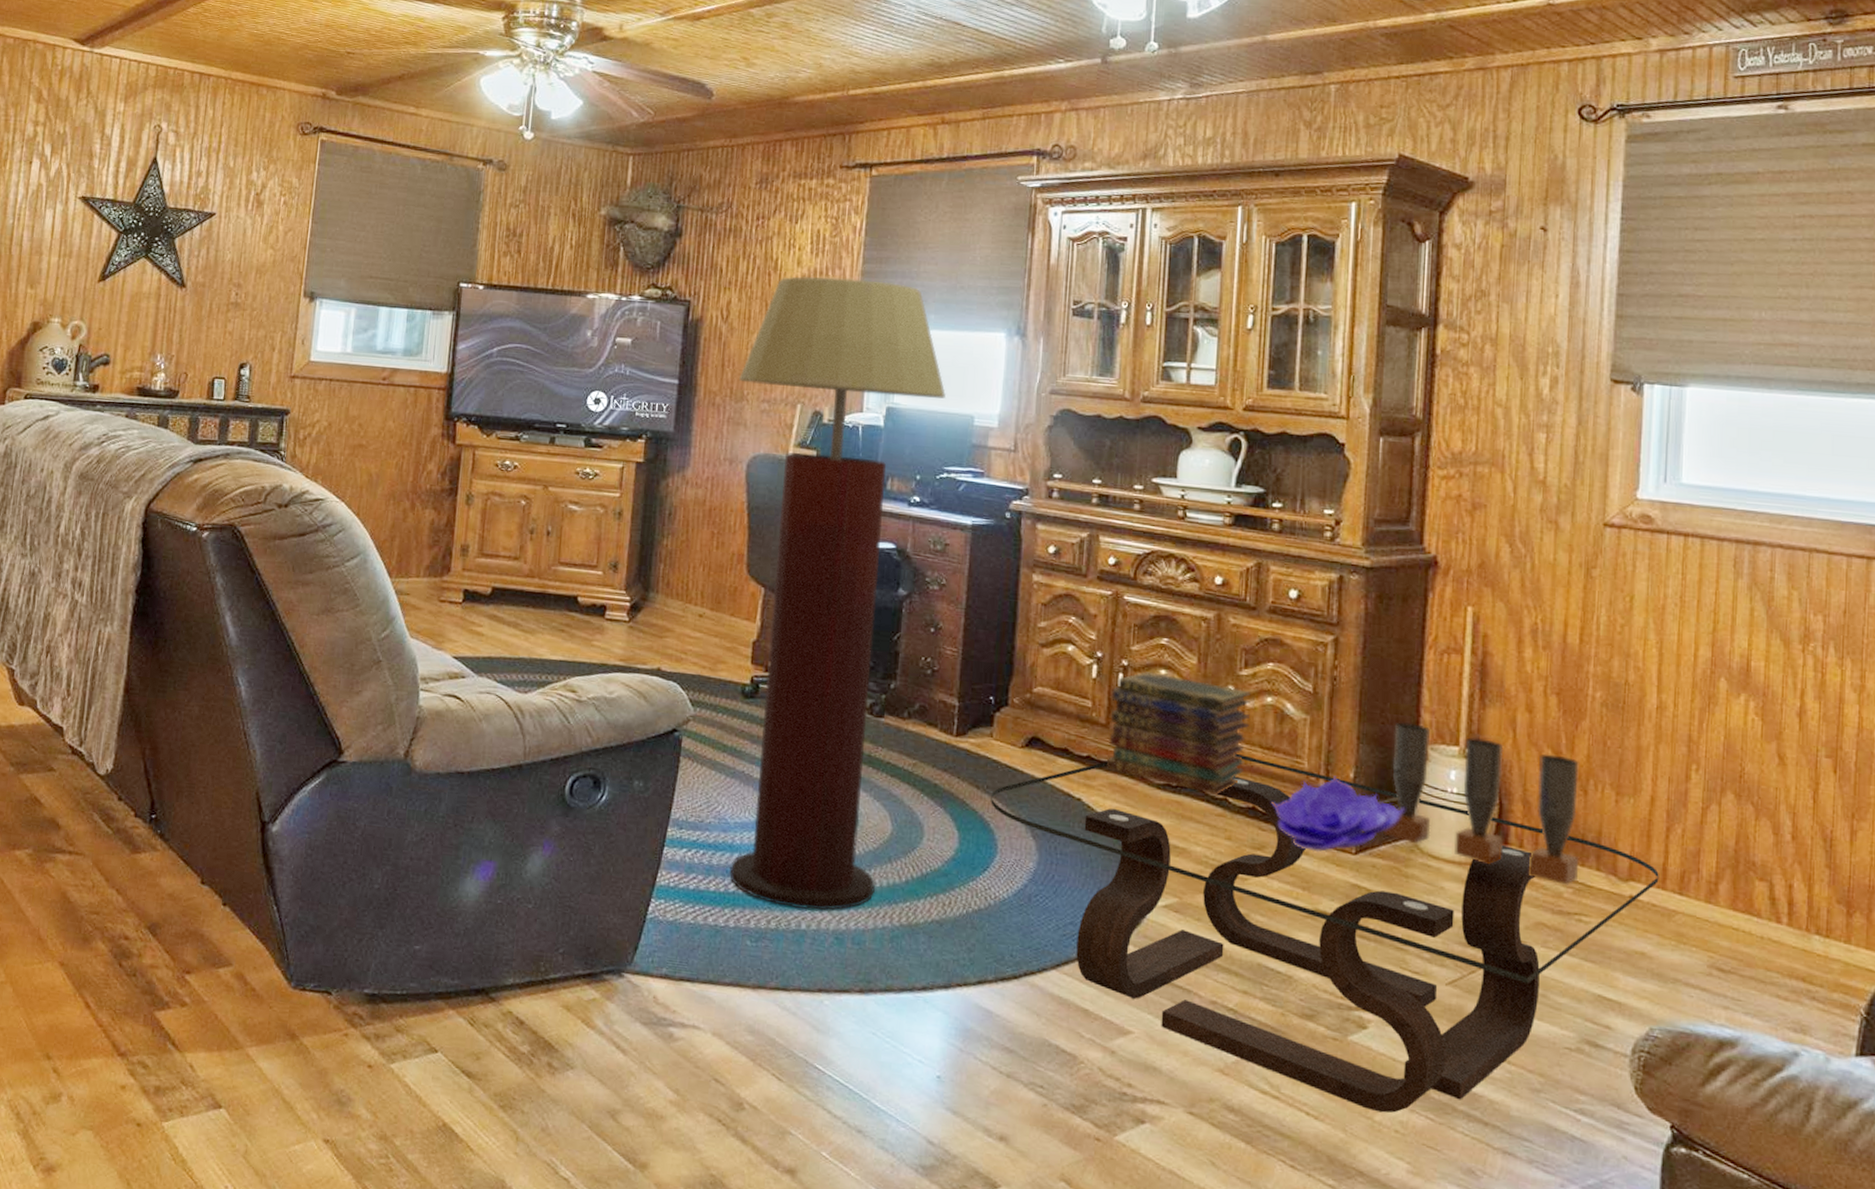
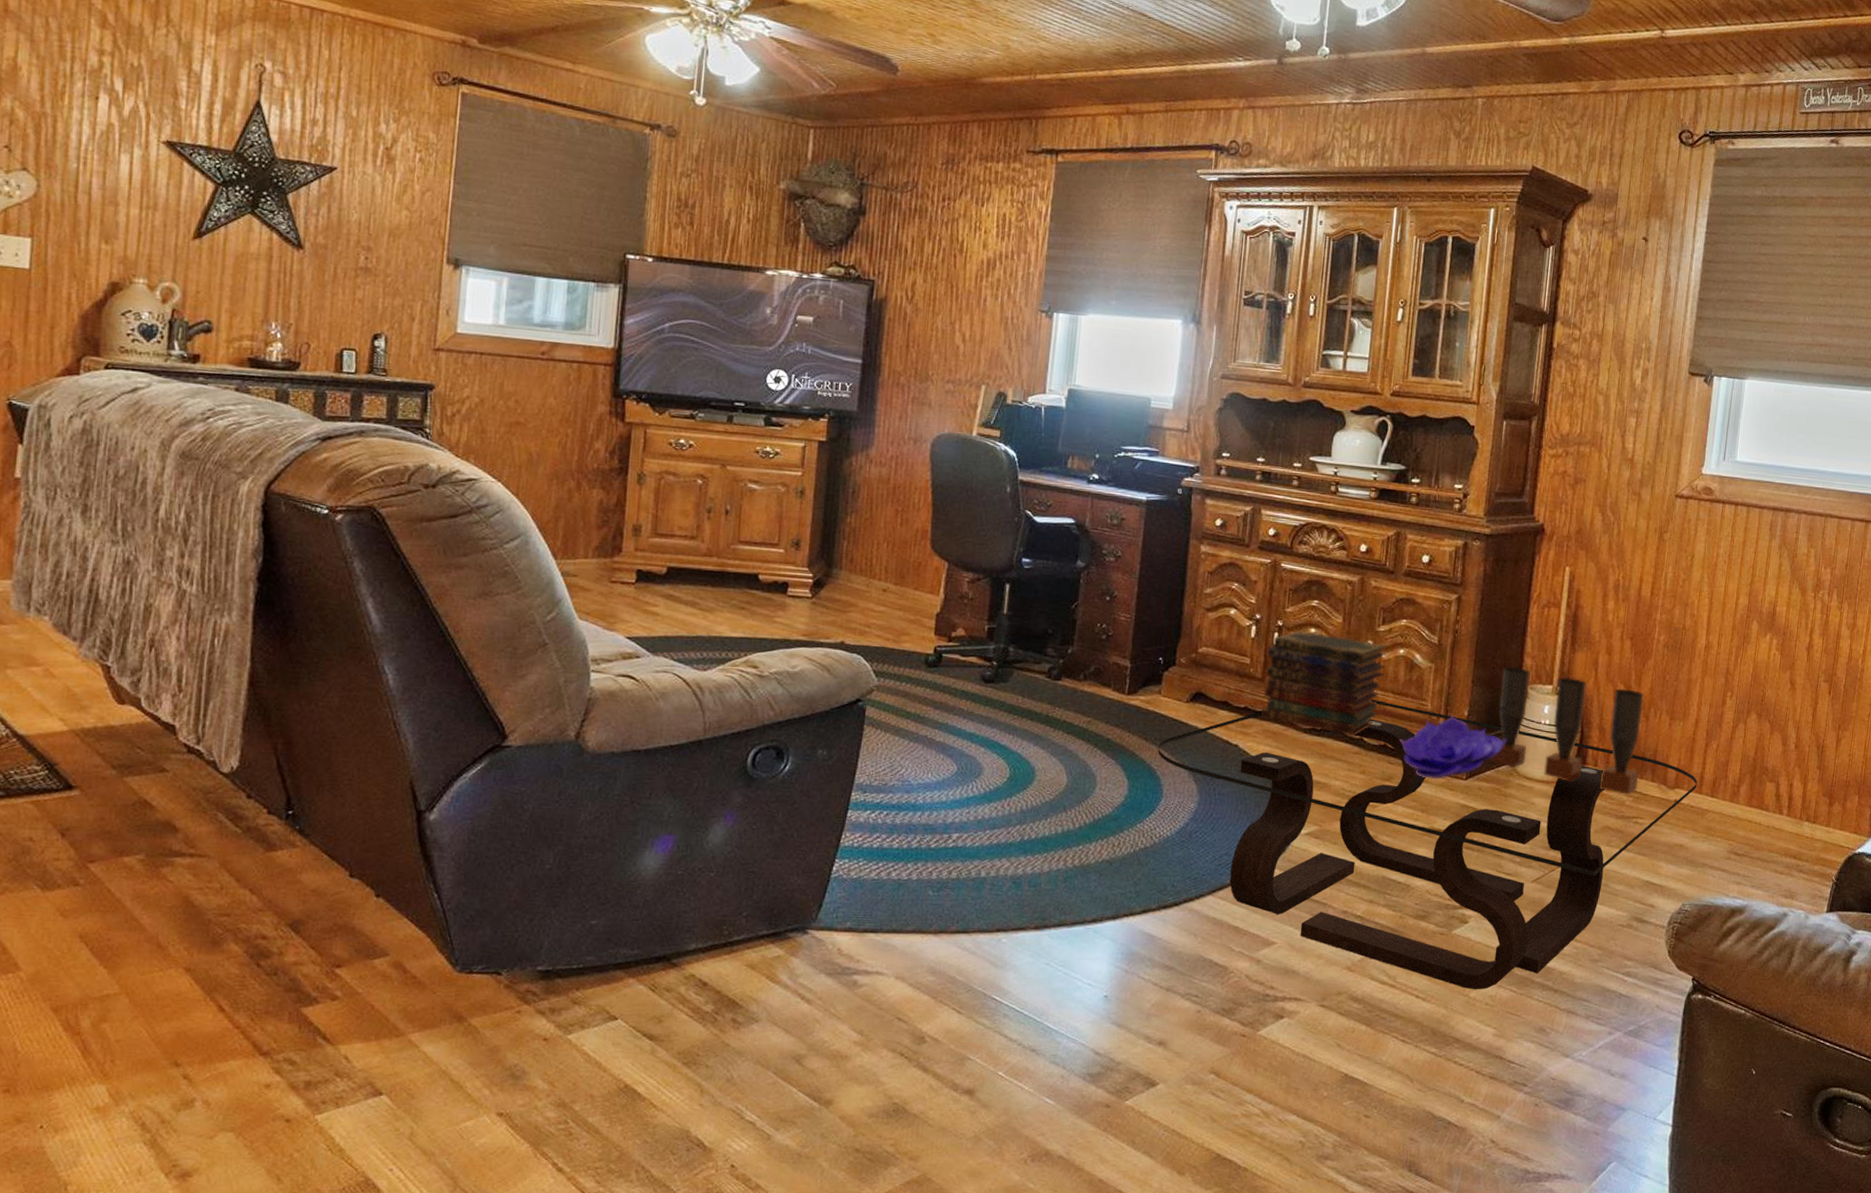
floor lamp: present [729,276,946,911] -> none [912,259,1125,859]

